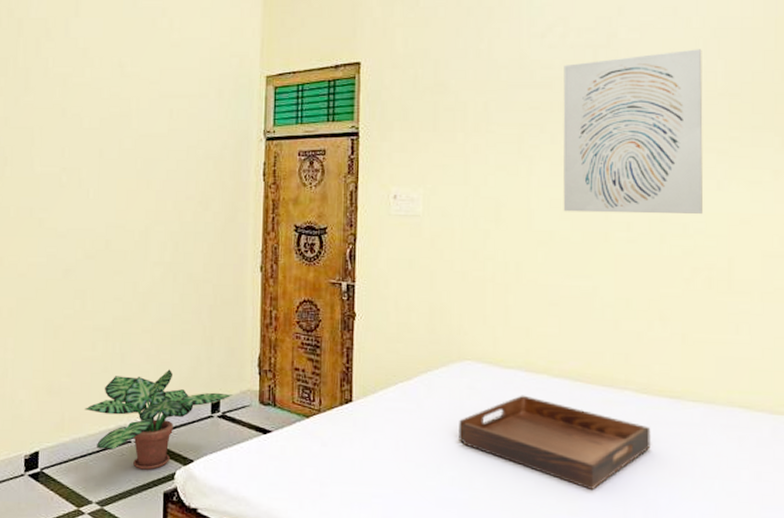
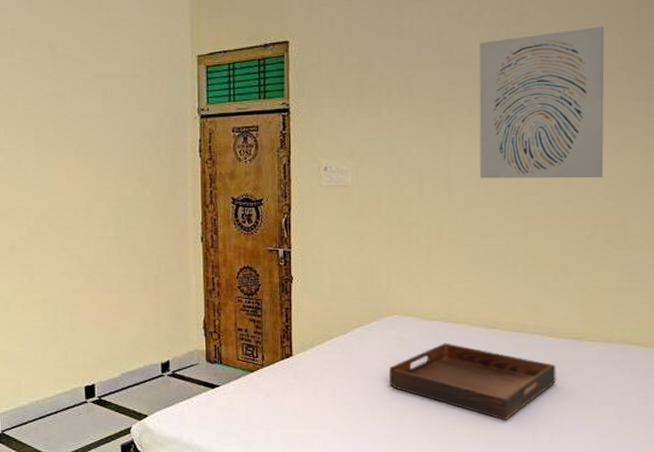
potted plant: present [85,369,233,470] -> none [40,335,182,426]

